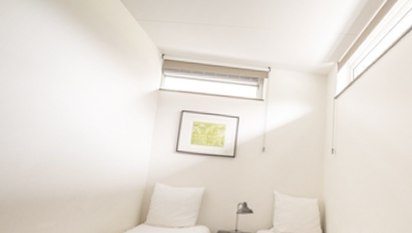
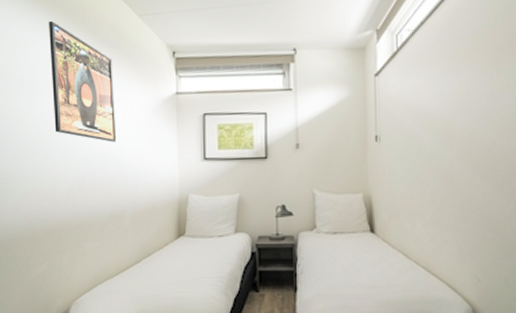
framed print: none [33,11,104,126] -> present [49,20,117,142]

